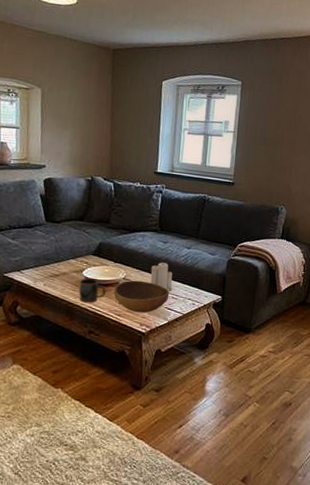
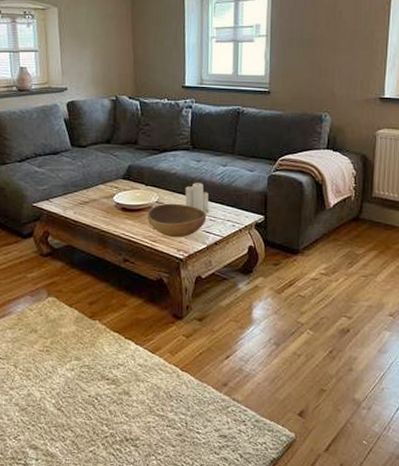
mug: present [78,278,106,303] -> none [110,204,138,230]

